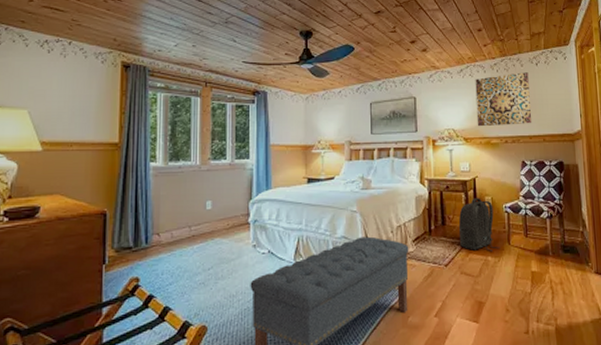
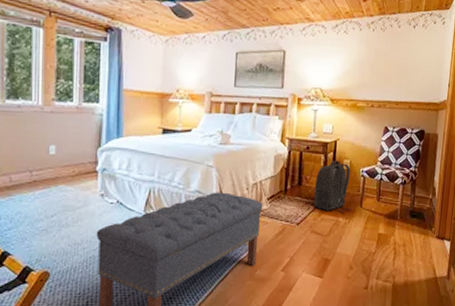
wall art: present [475,72,532,127] -> none [345,34,405,89]

